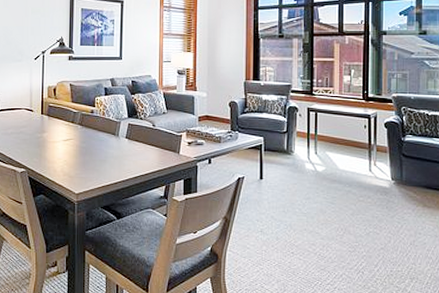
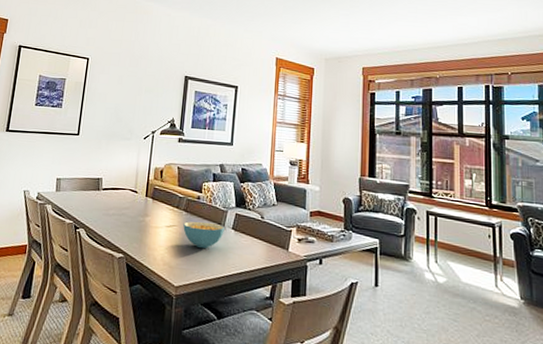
cereal bowl: none [79,133,119,157] -> present [183,221,225,248]

